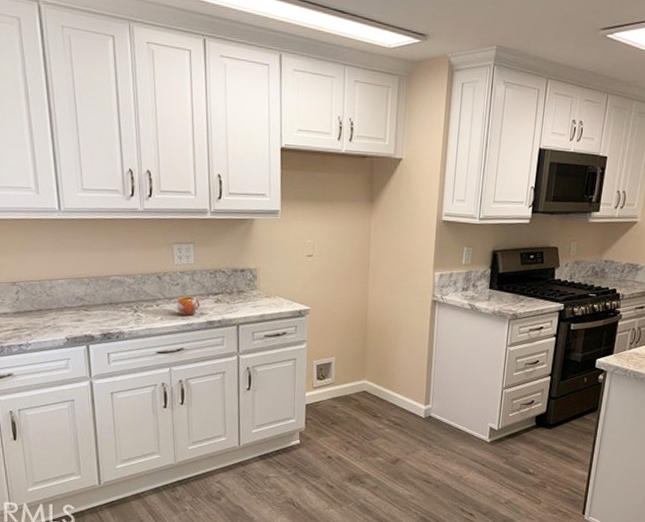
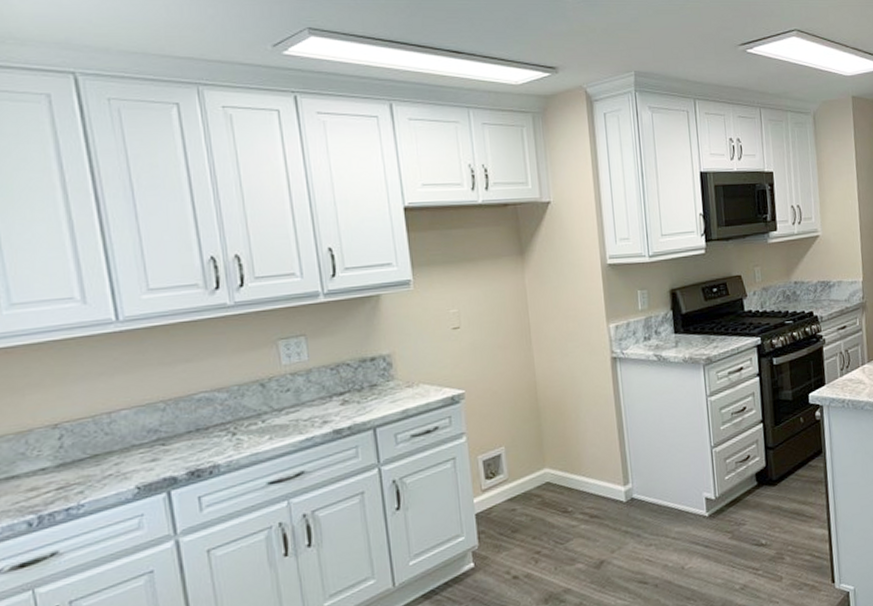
mug: present [177,296,200,316] -> none [289,402,322,429]

